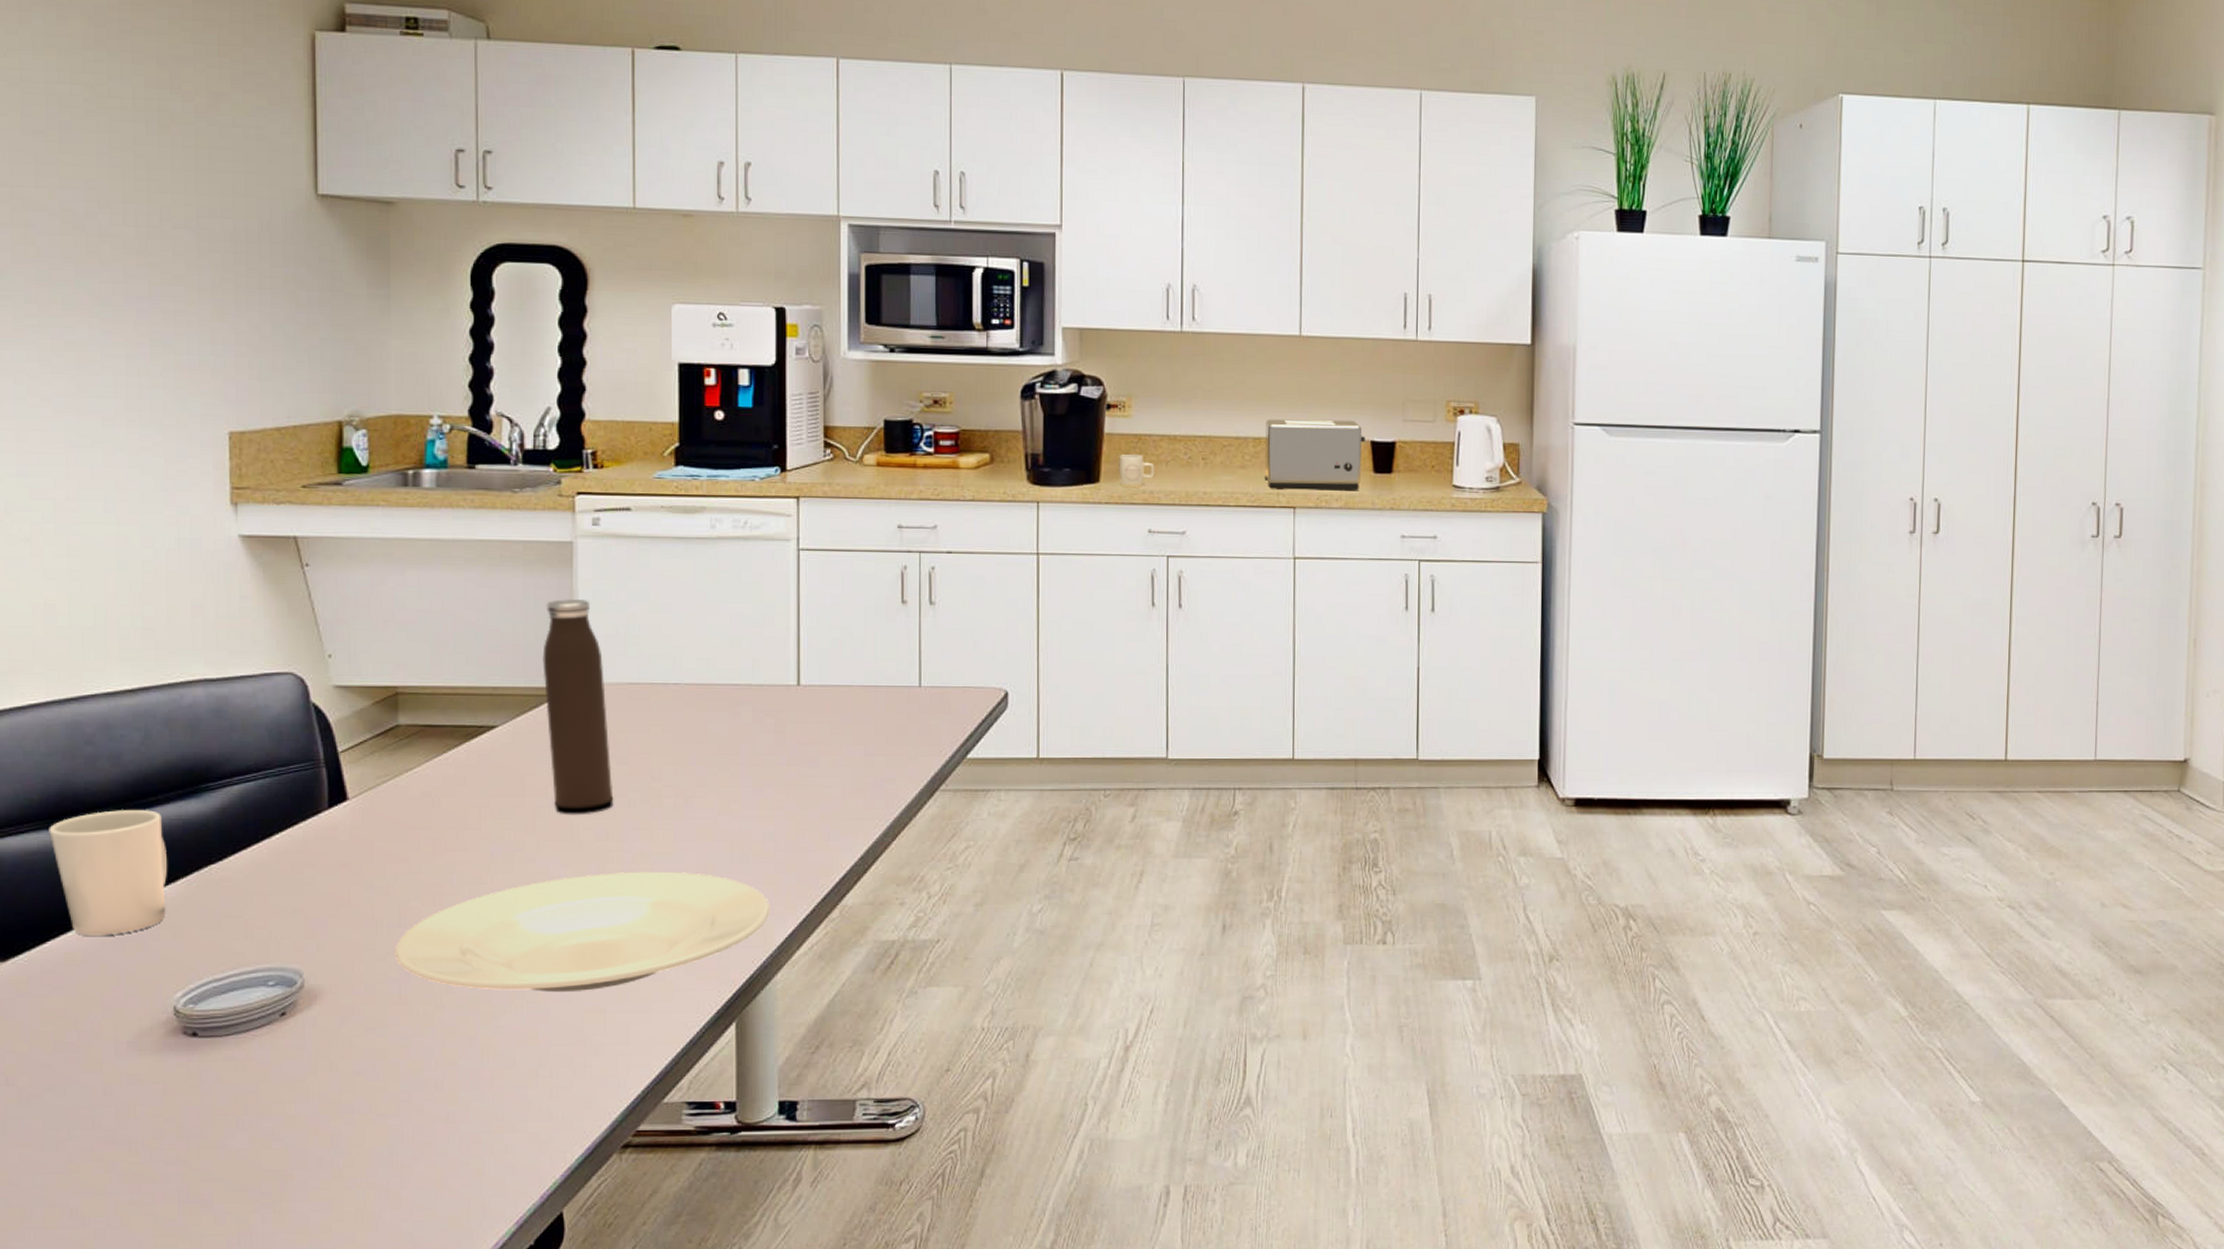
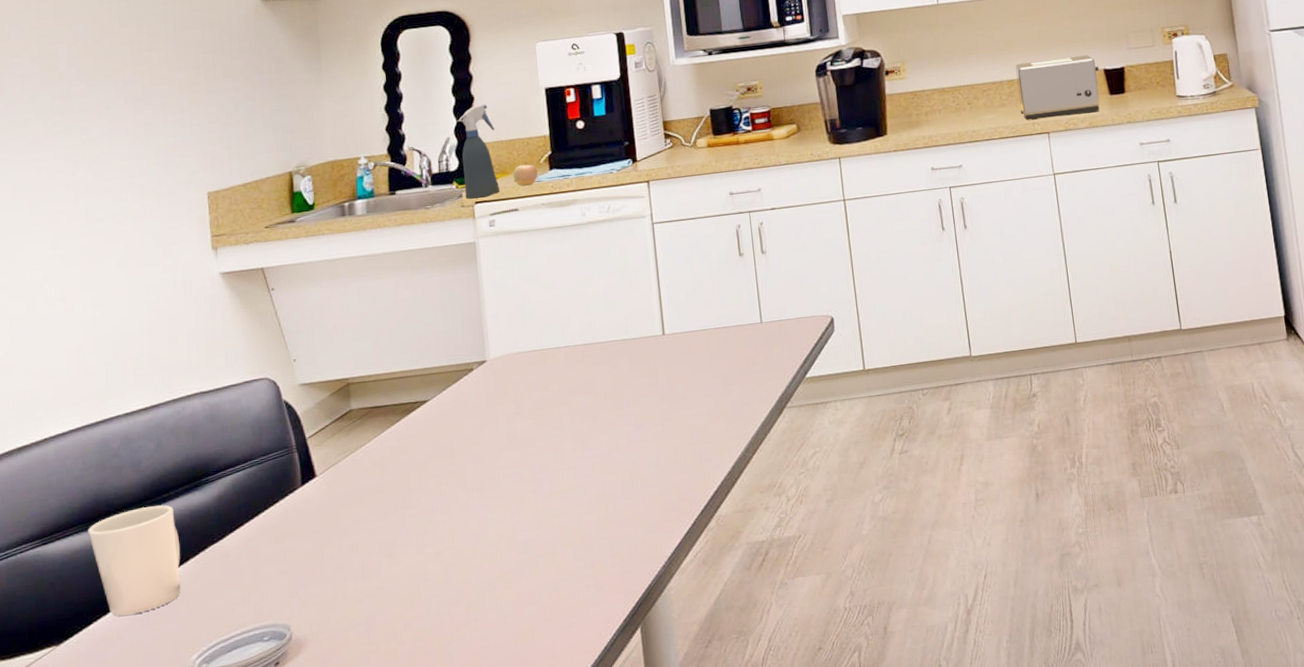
plate: present [394,871,770,993] -> none [361,503,660,624]
water bottle: present [542,599,614,815] -> none [459,287,526,468]
spray bottle: none [561,372,611,488] -> present [456,104,501,199]
fruit: none [628,451,661,481] -> present [513,162,539,186]
mug: present [1119,454,1155,488] -> none [900,108,931,137]

